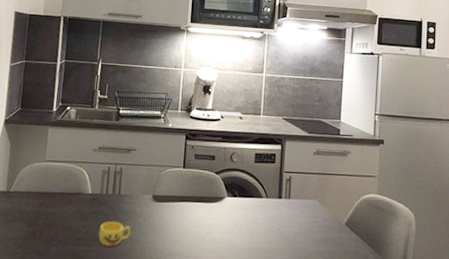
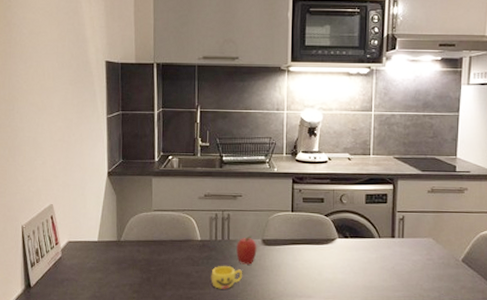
fruit: none [126,191,147,221] -> present [236,236,257,265]

